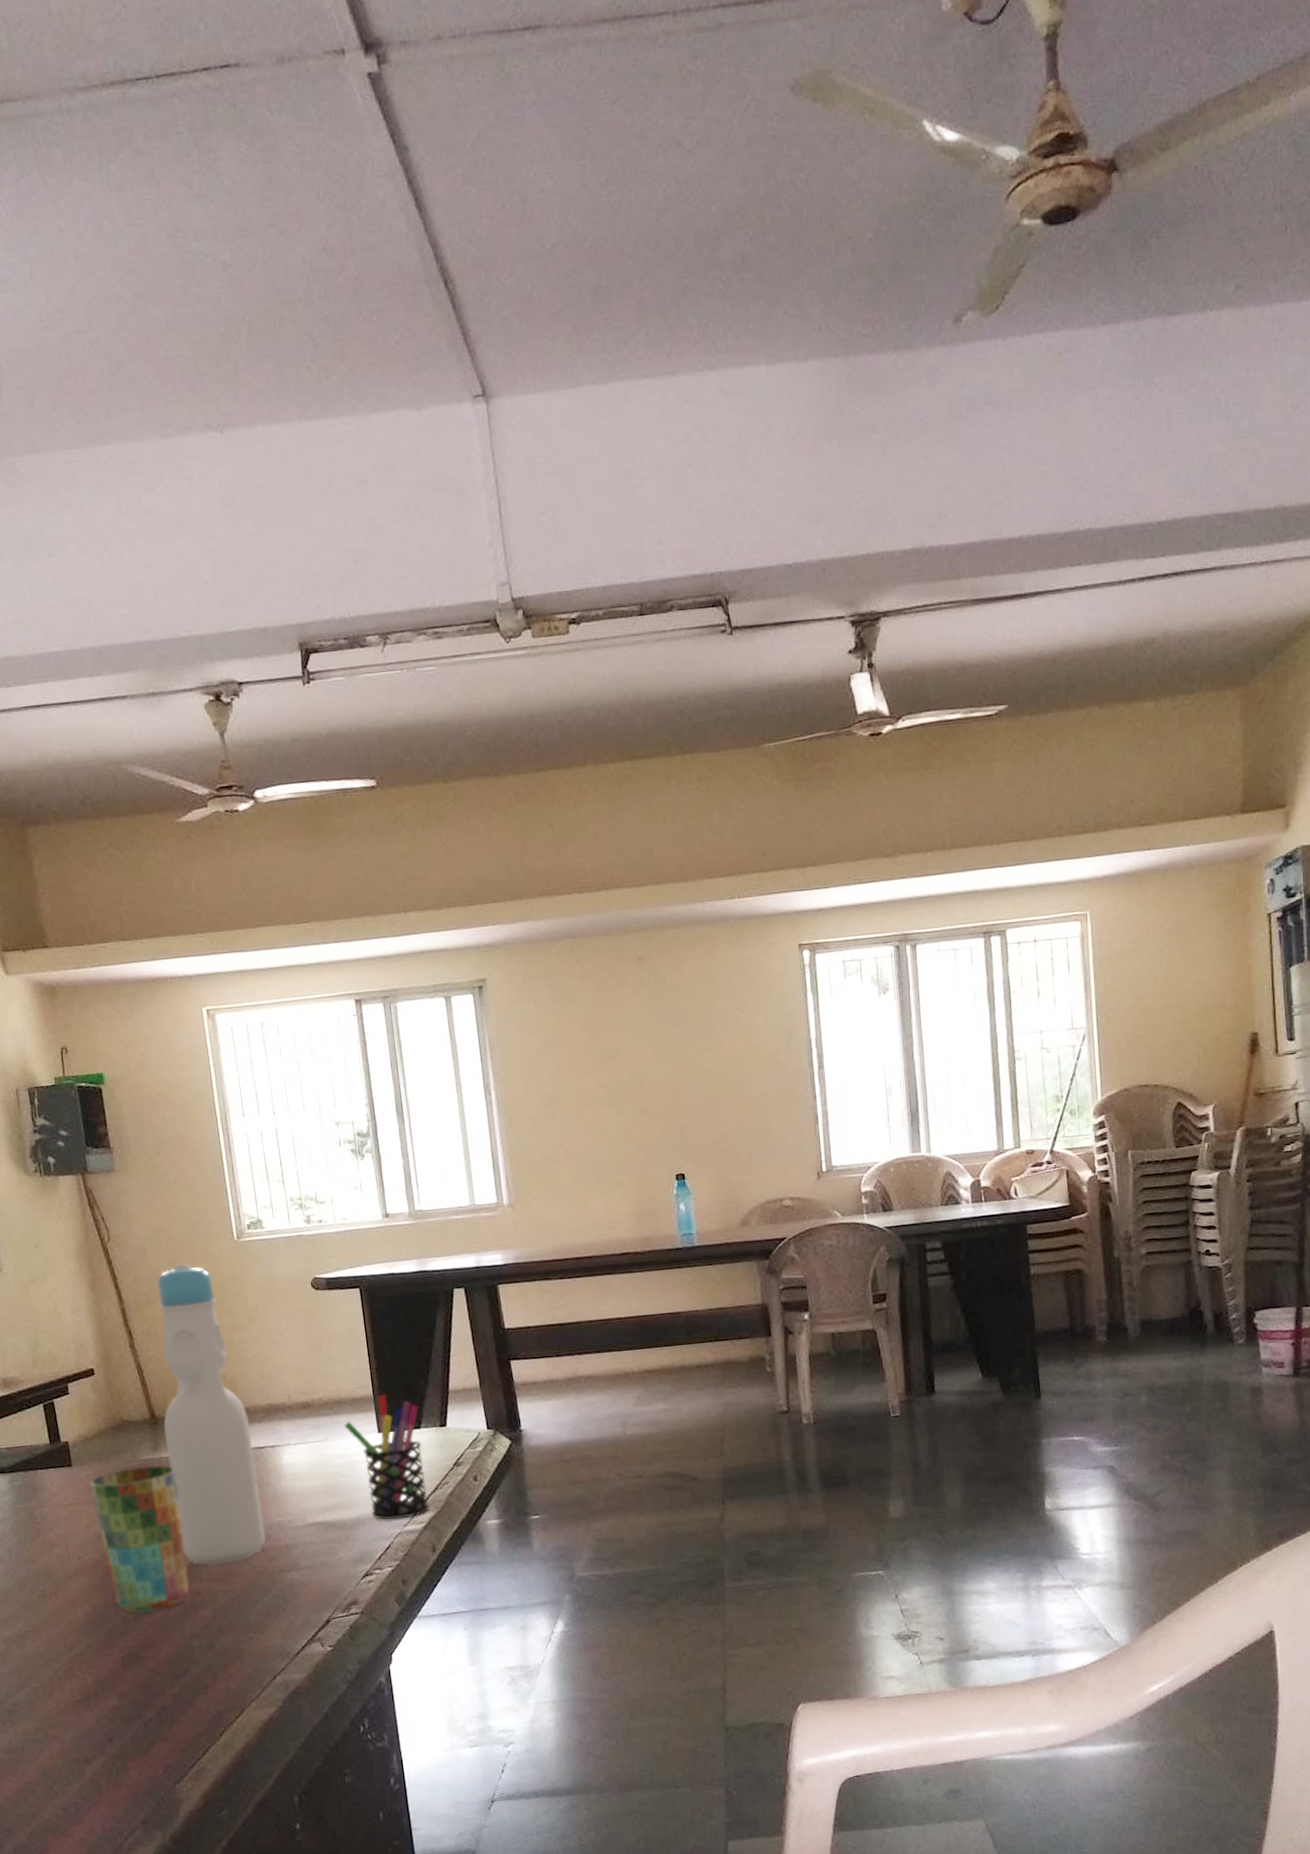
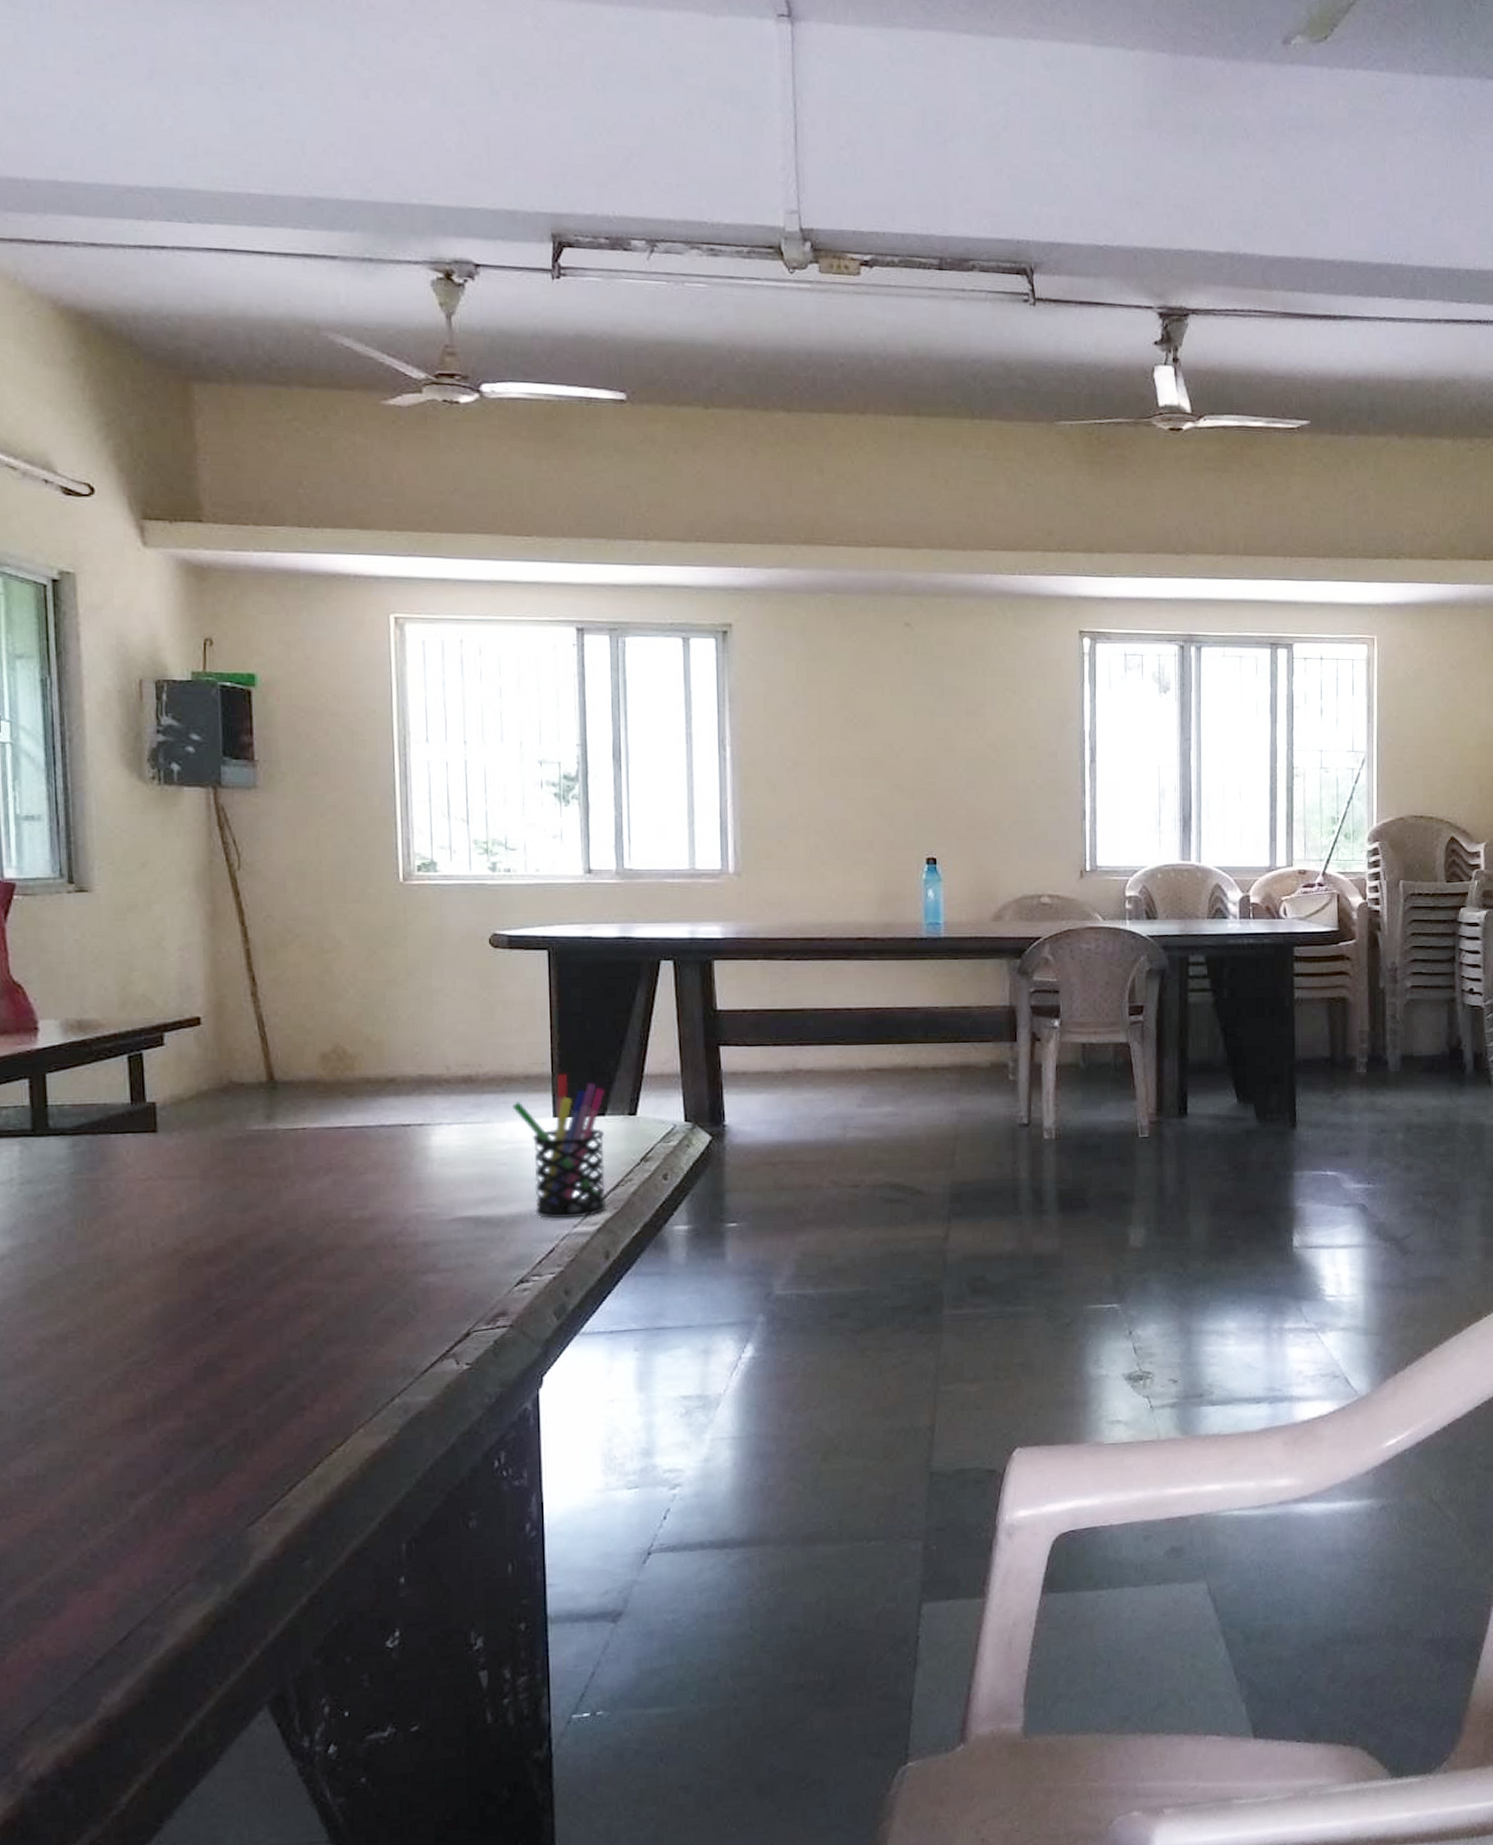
cup: present [90,1465,188,1615] -> none [179,1138,295,1316]
bottle: present [157,1263,266,1565] -> none [283,902,400,1261]

